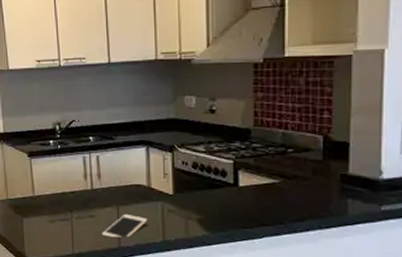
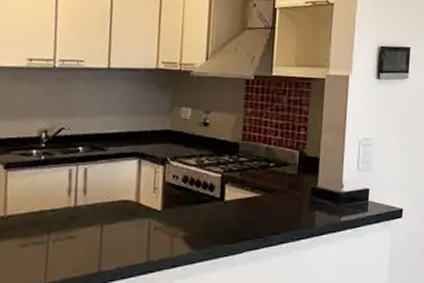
cell phone: present [101,213,148,238] -> none [80,233,133,260]

